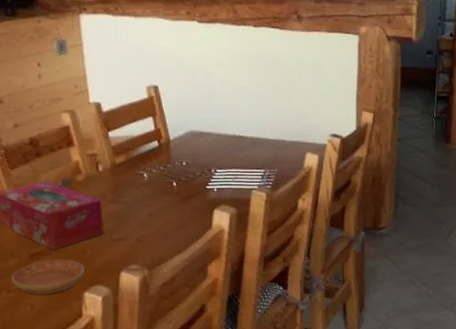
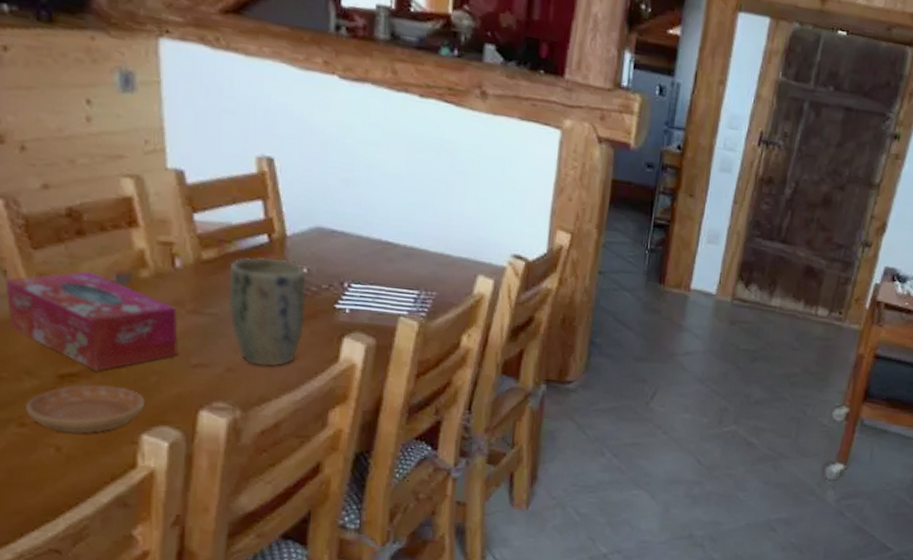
plant pot: none [134,157,187,236] -> present [228,257,307,367]

